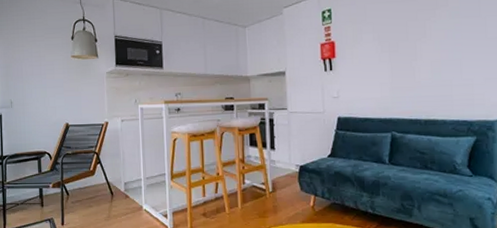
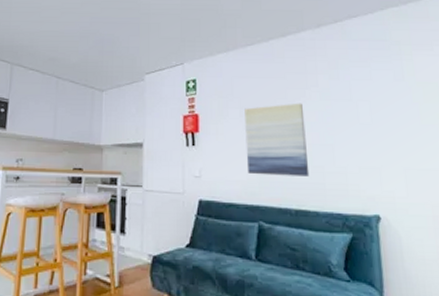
wall art: none [377,23,438,92] -> present [245,103,310,177]

